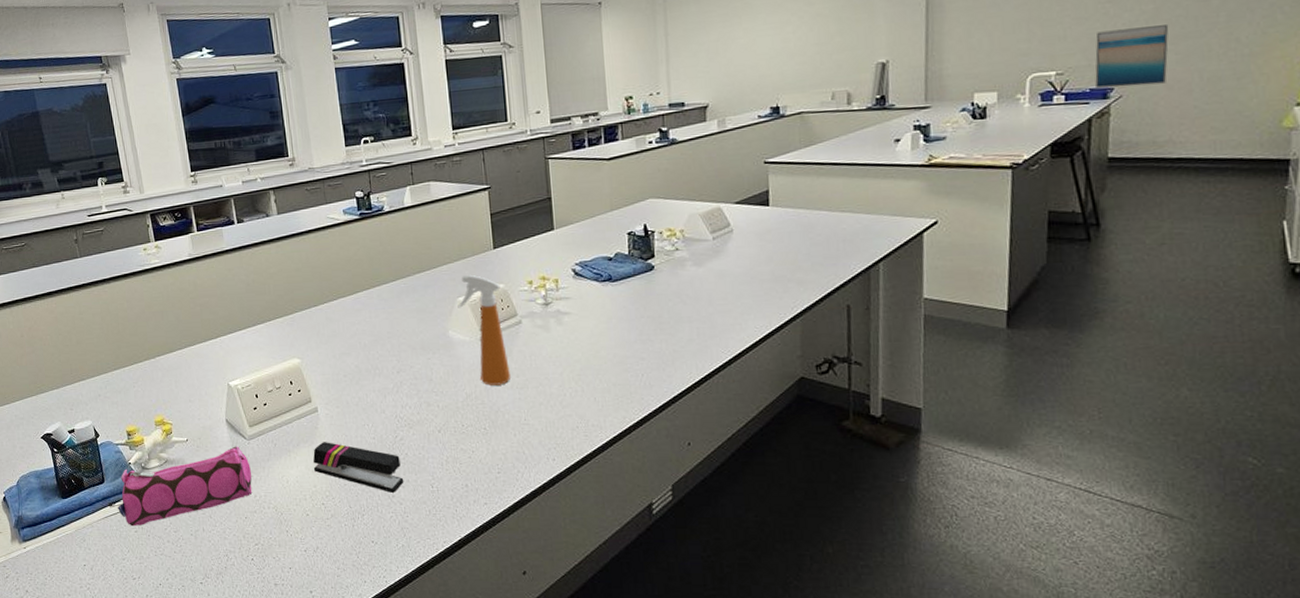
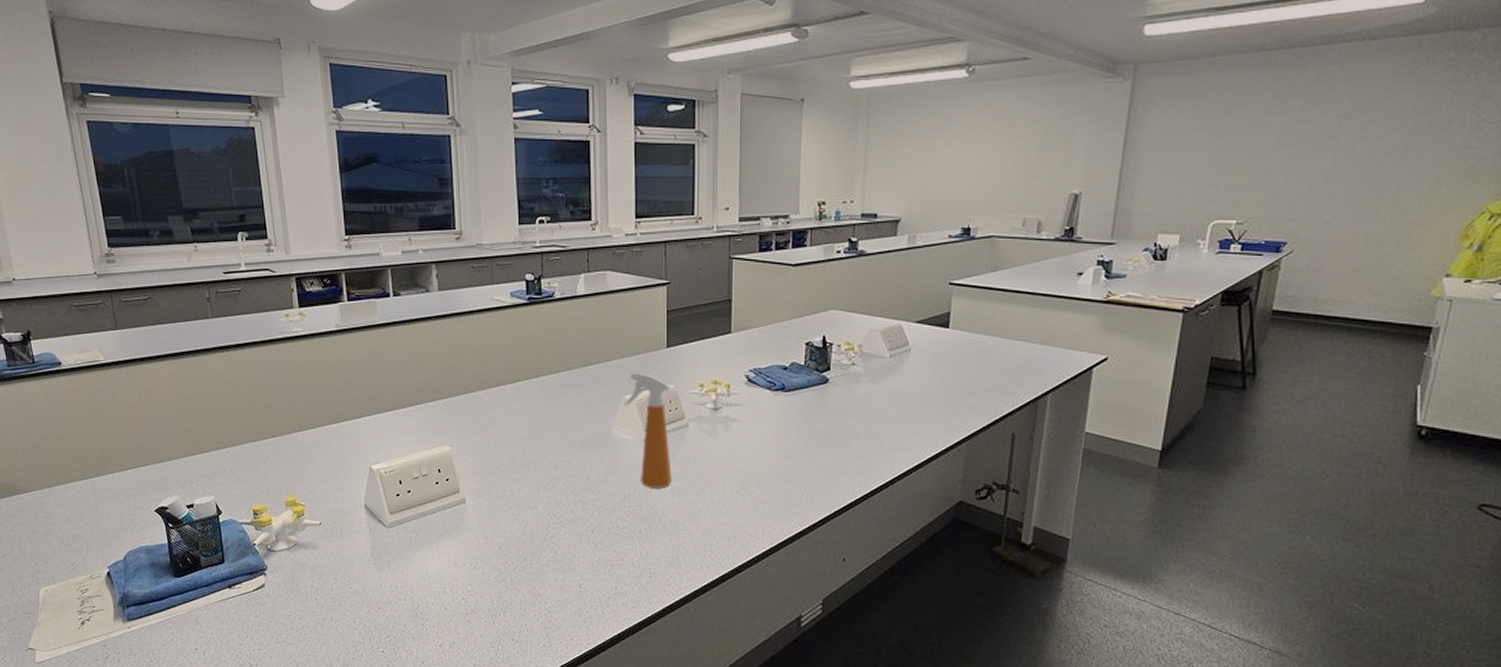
pencil case: present [118,446,253,527] -> none [238,533,389,611]
stapler: present [313,442,404,493] -> none [456,535,551,591]
wall art: present [1095,25,1169,88] -> none [1271,185,1345,243]

